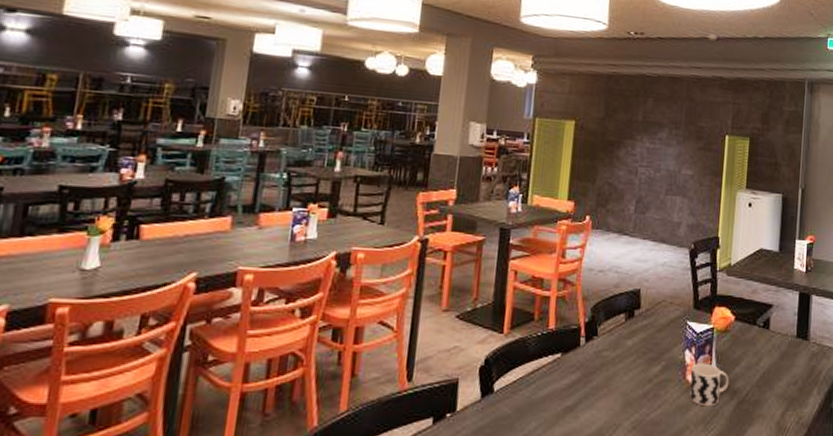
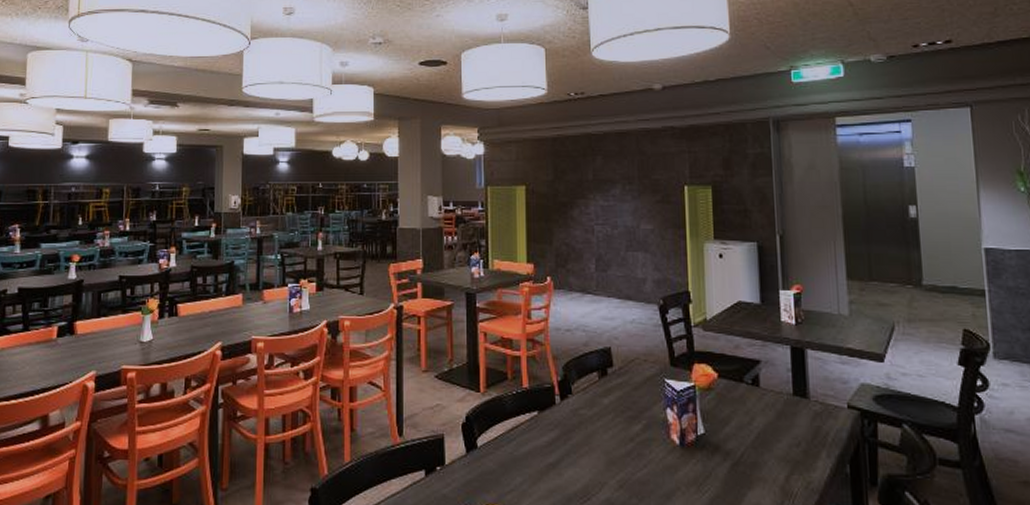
cup: present [689,363,730,407] -> none [674,422,720,468]

